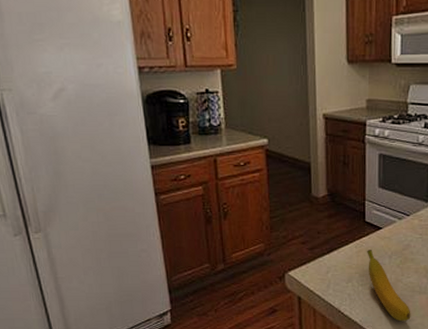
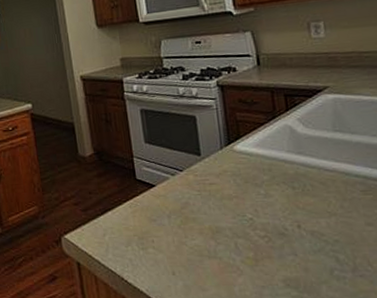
banana: present [367,250,411,322] -> none [143,209,204,292]

